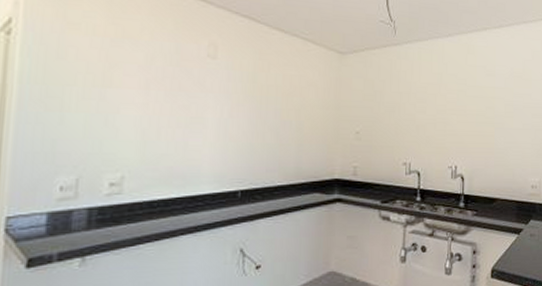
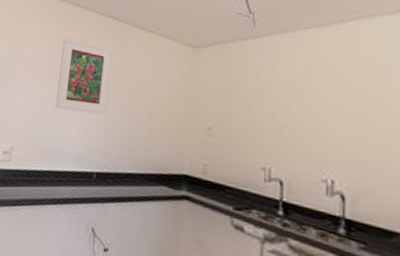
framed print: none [181,39,252,128] -> present [55,38,113,115]

